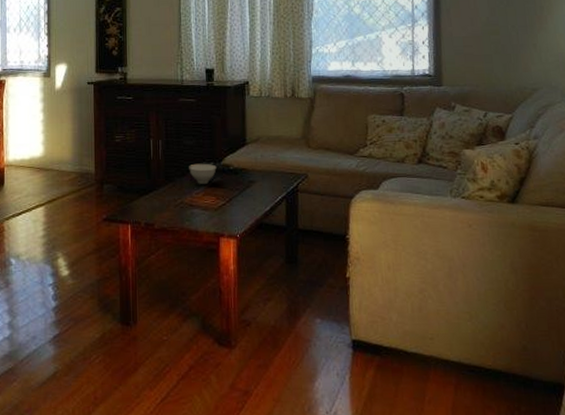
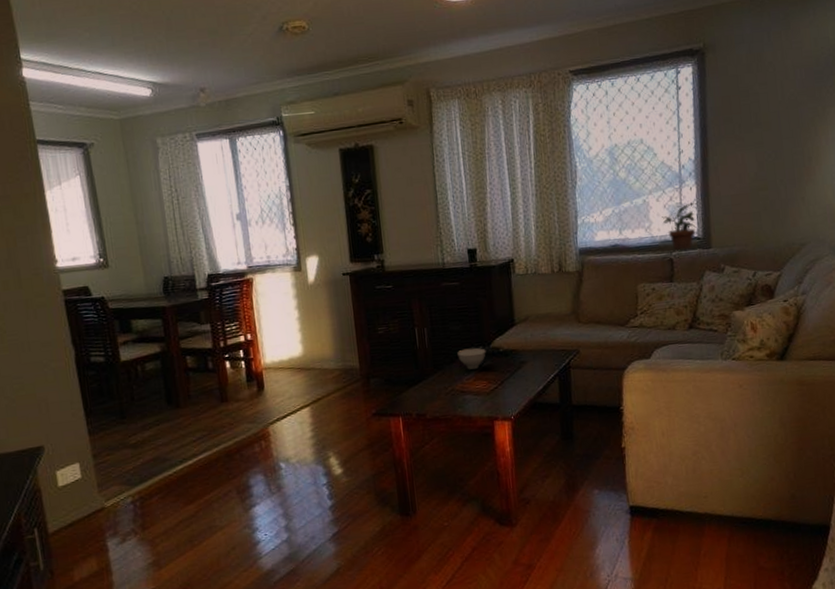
potted plant: none [394,41,429,86] -> present [662,202,697,250]

